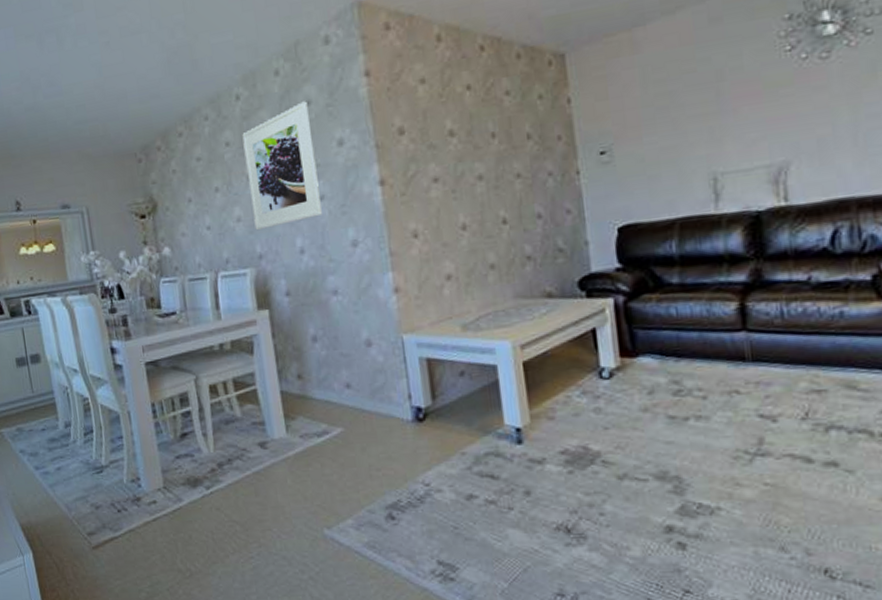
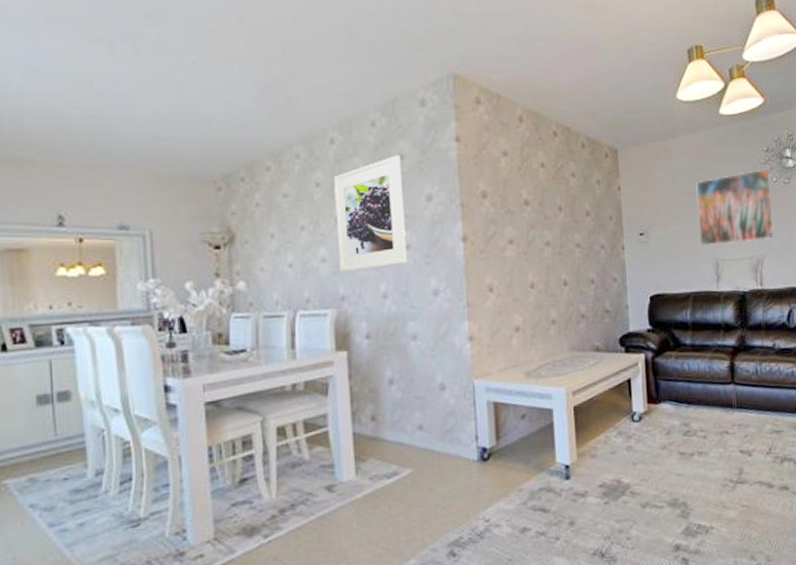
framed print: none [678,42,806,158] -> present [696,168,774,246]

